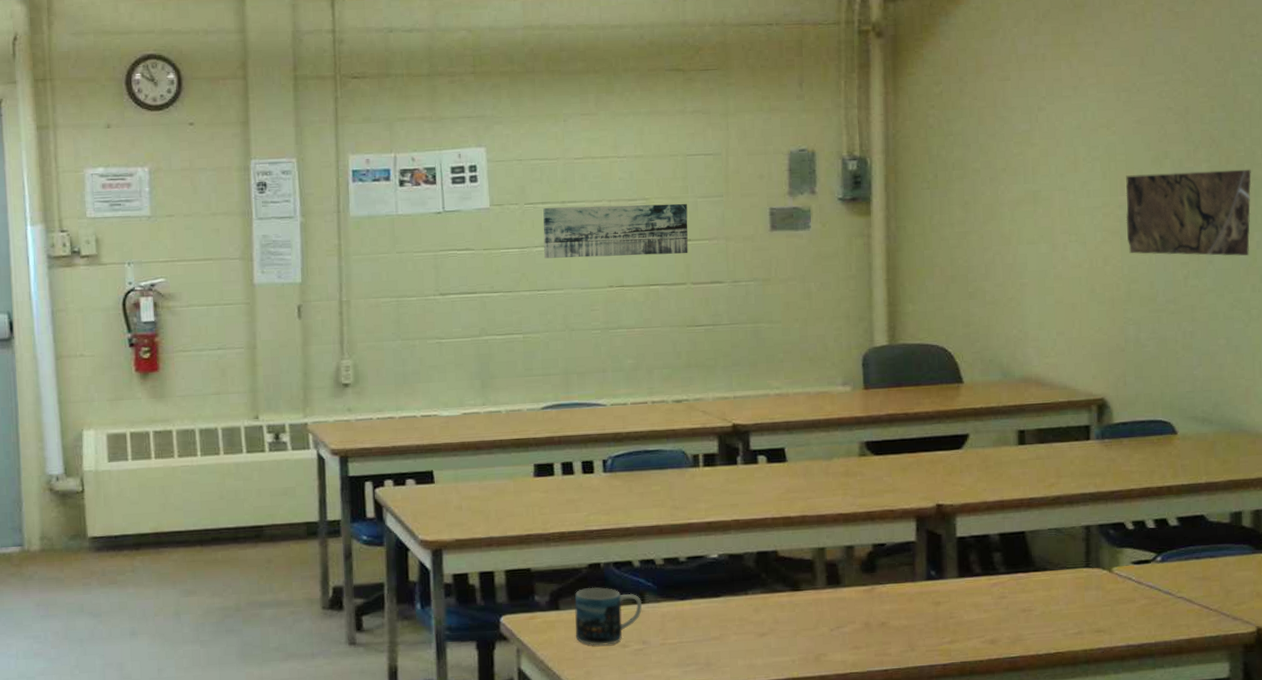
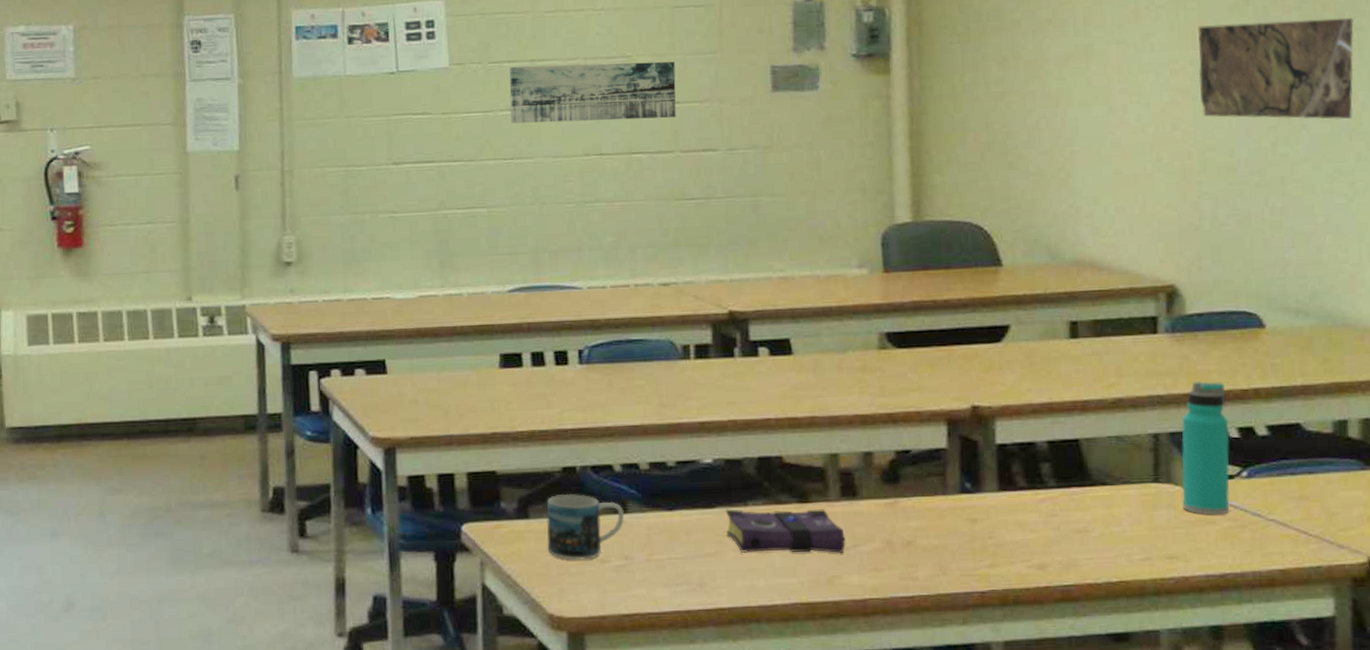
book: none [728,596,831,636] -> present [725,509,846,553]
water bottle: none [1108,480,1148,595] -> present [1181,381,1230,516]

